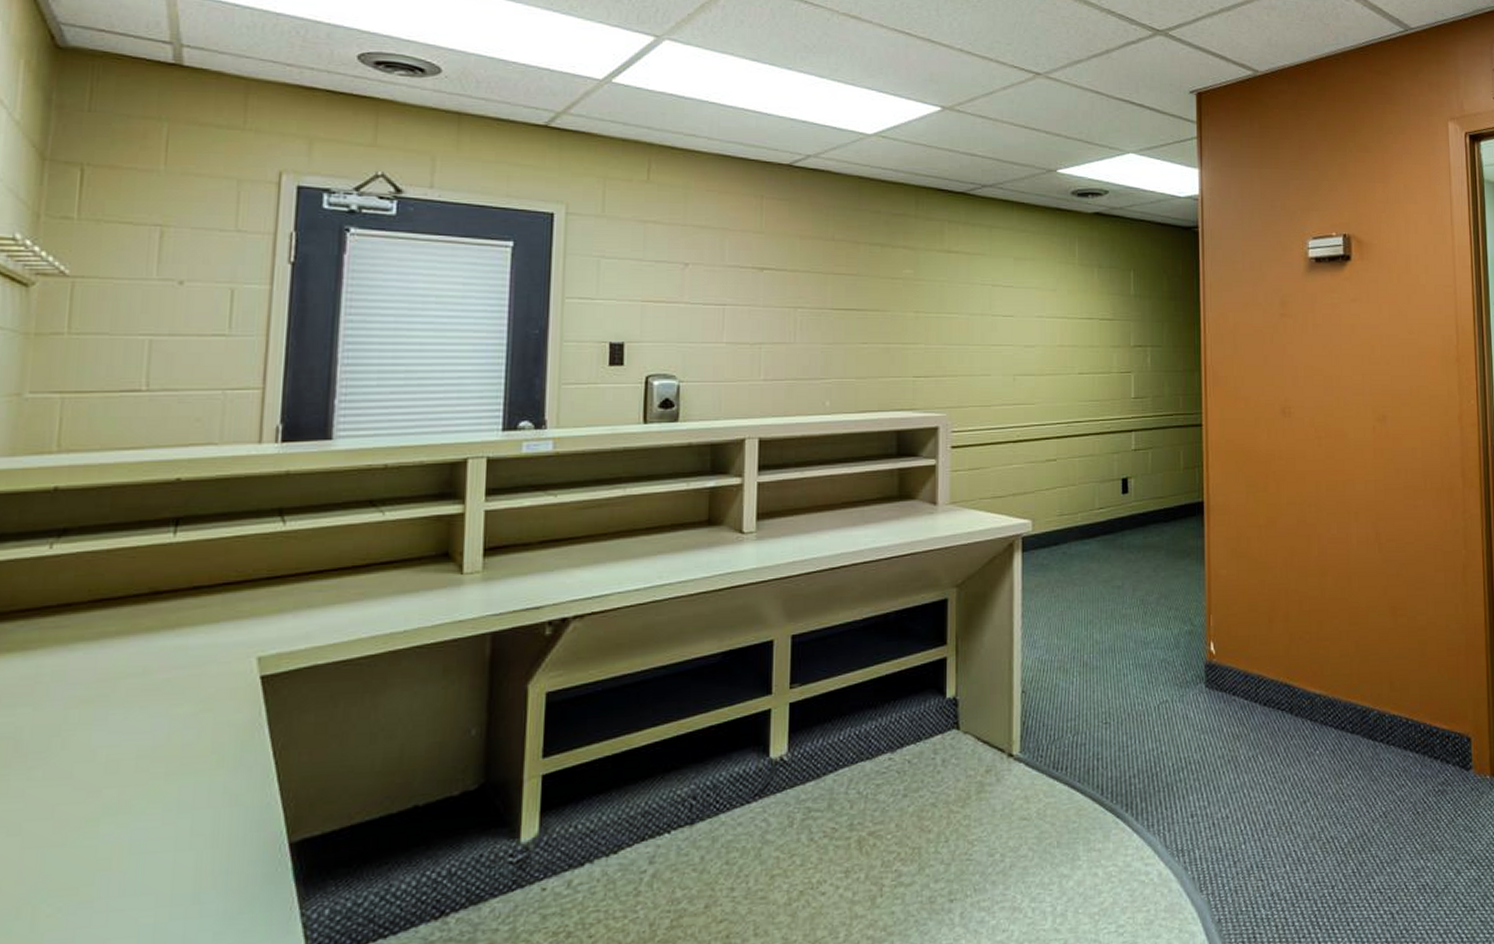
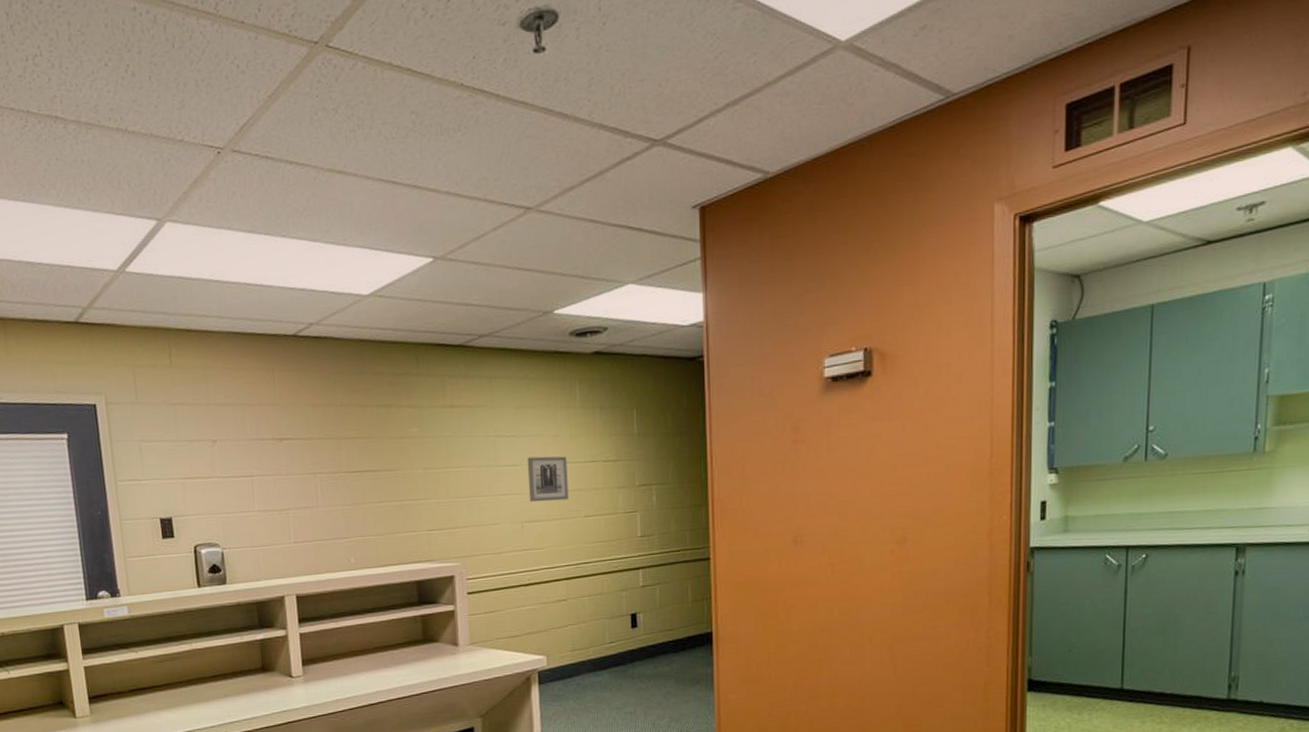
wall art: none [1023,309,1063,356] -> present [527,456,569,503]

